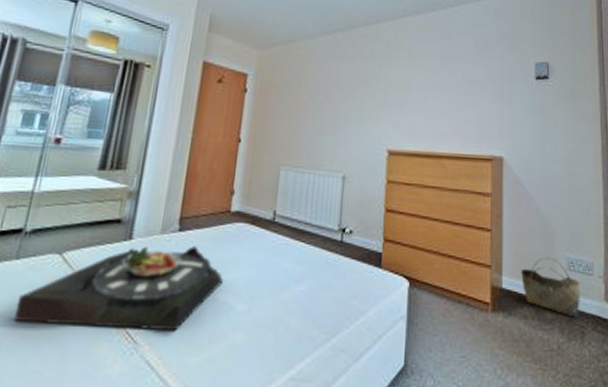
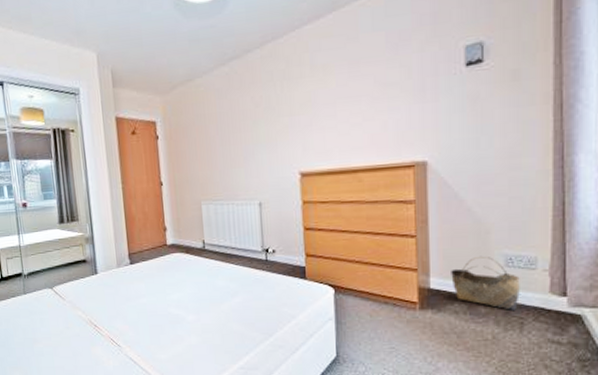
serving tray: present [13,246,224,332] -> none [34,275,173,338]

